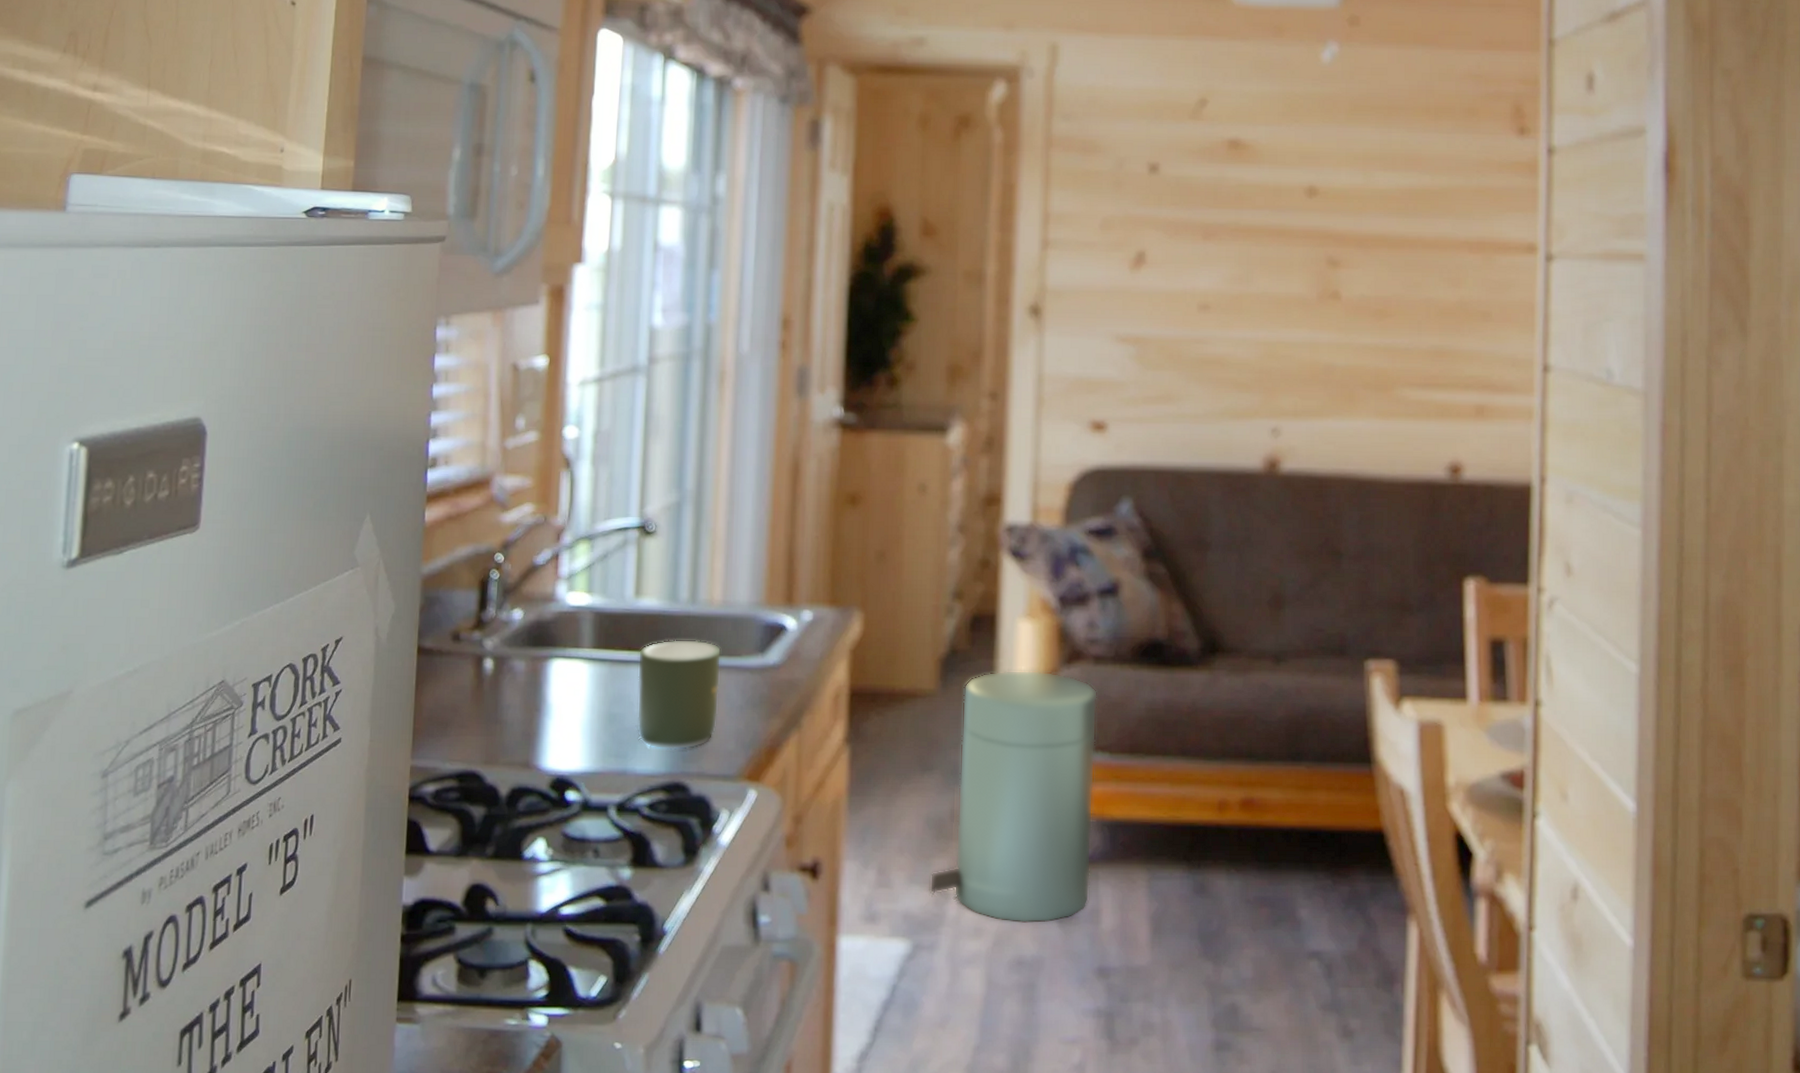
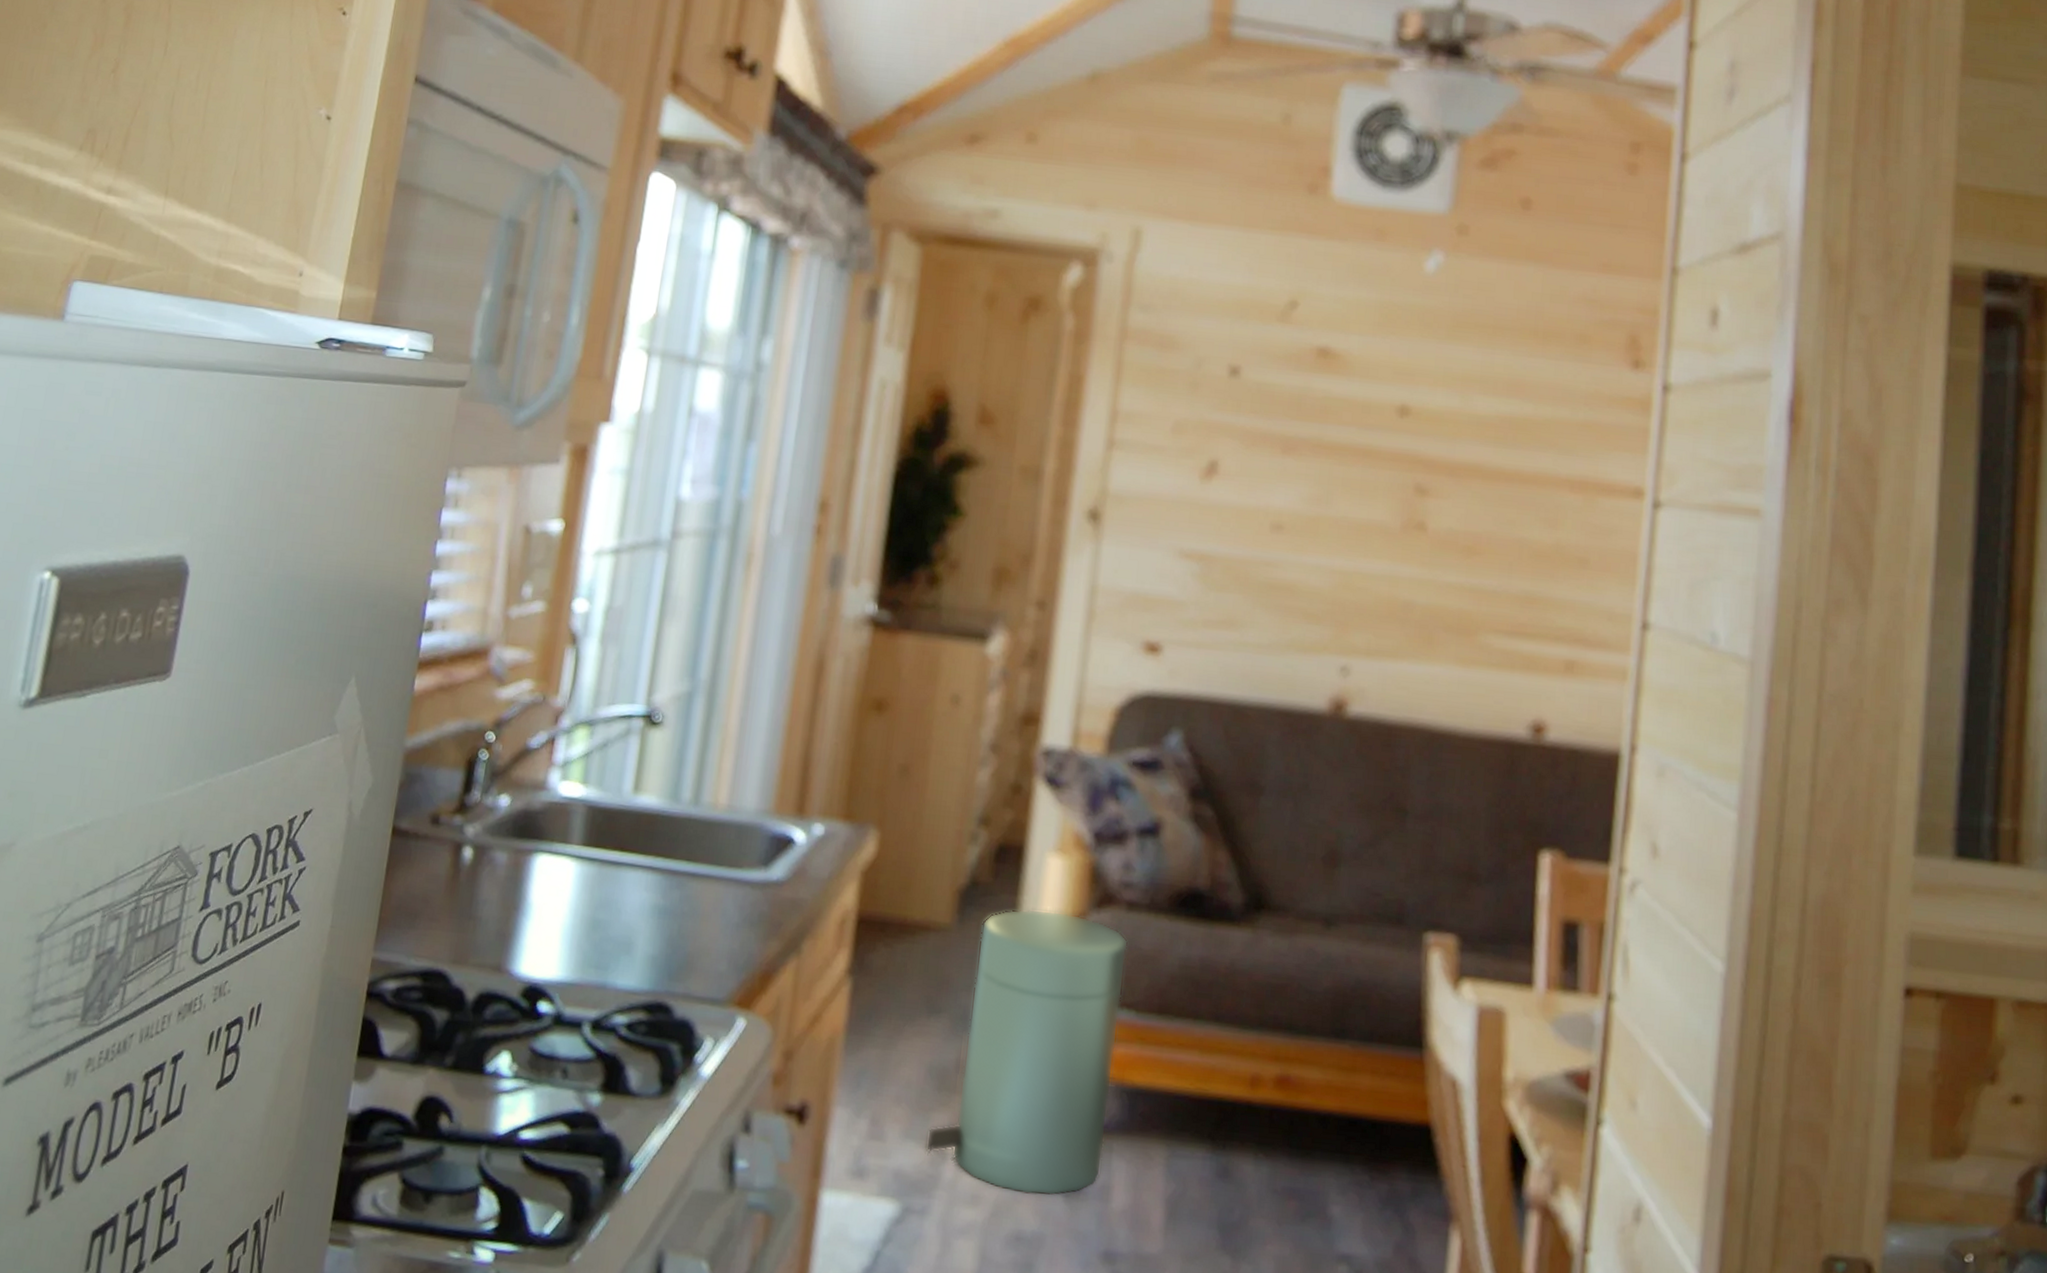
mug: present [637,640,722,750] -> none [623,843,722,967]

